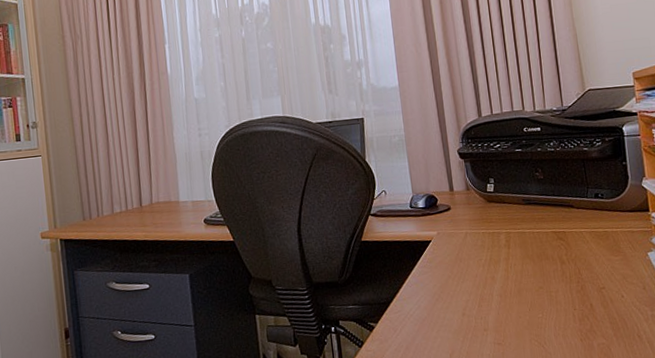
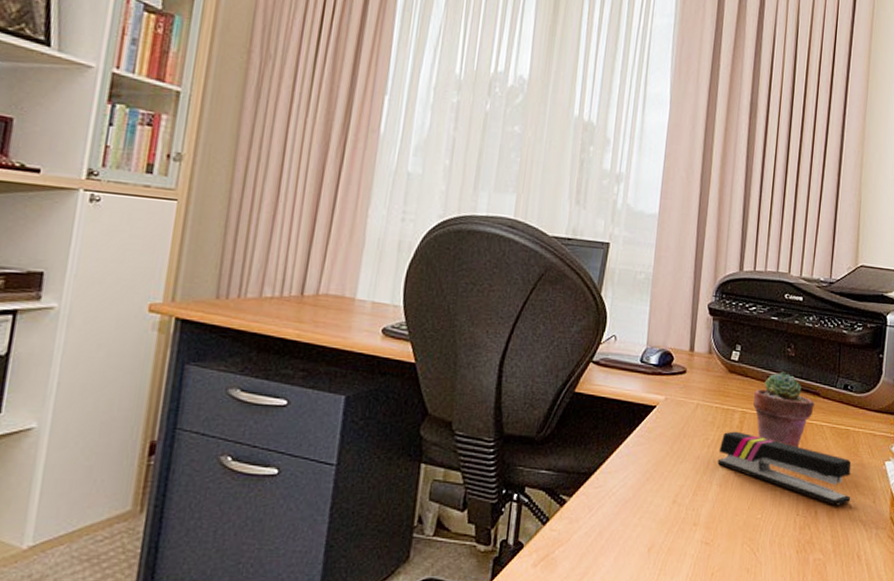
stapler: none [492,249,622,297] -> present [717,431,852,506]
potted succulent: none [513,193,571,255] -> present [753,371,815,448]

